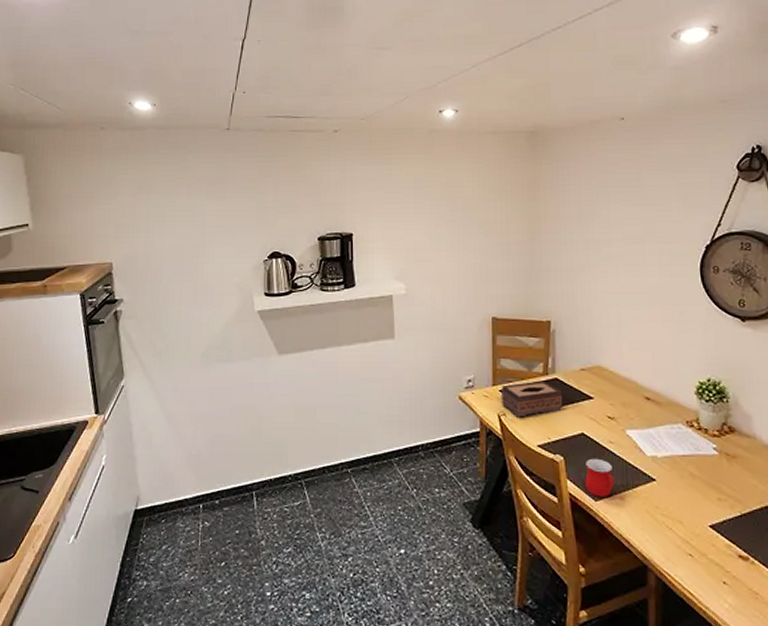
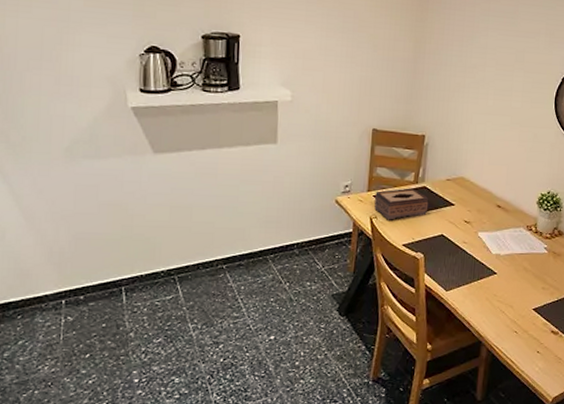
mug: present [585,458,614,497] -> none [439,256,464,288]

